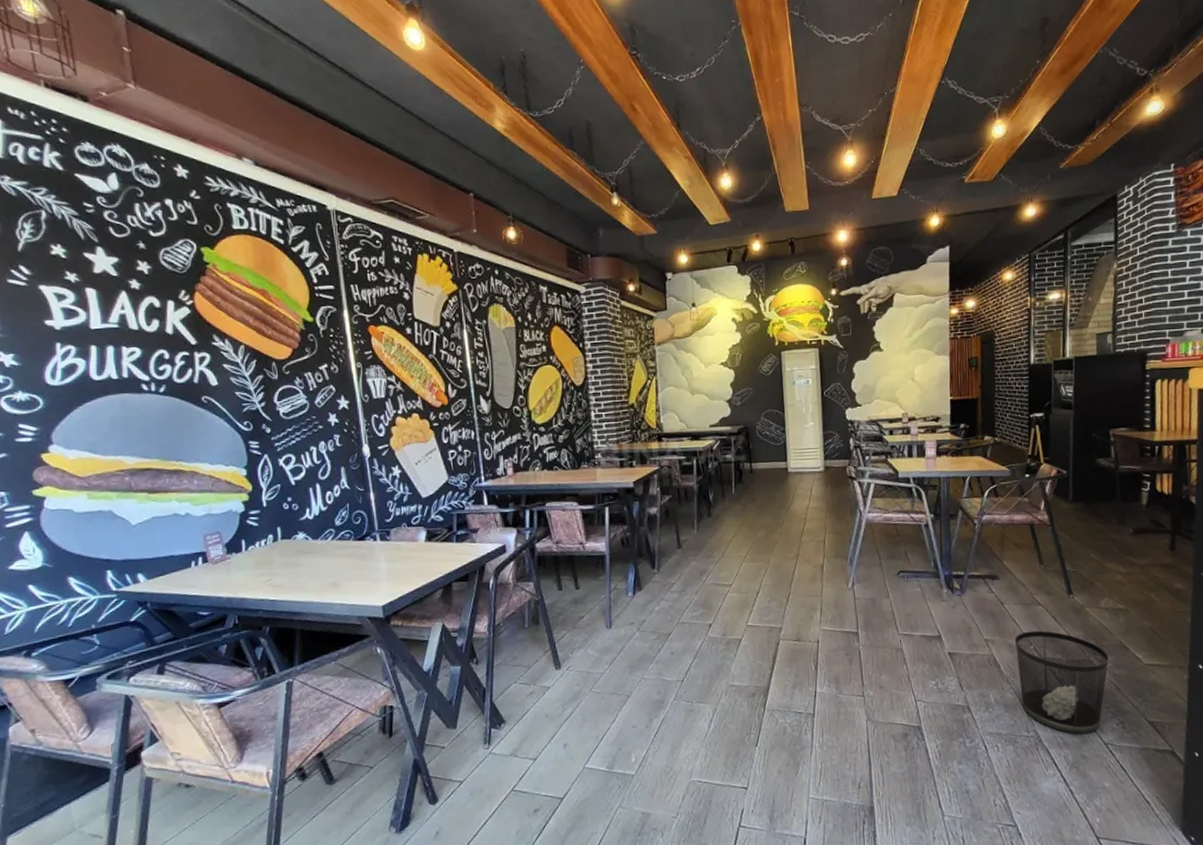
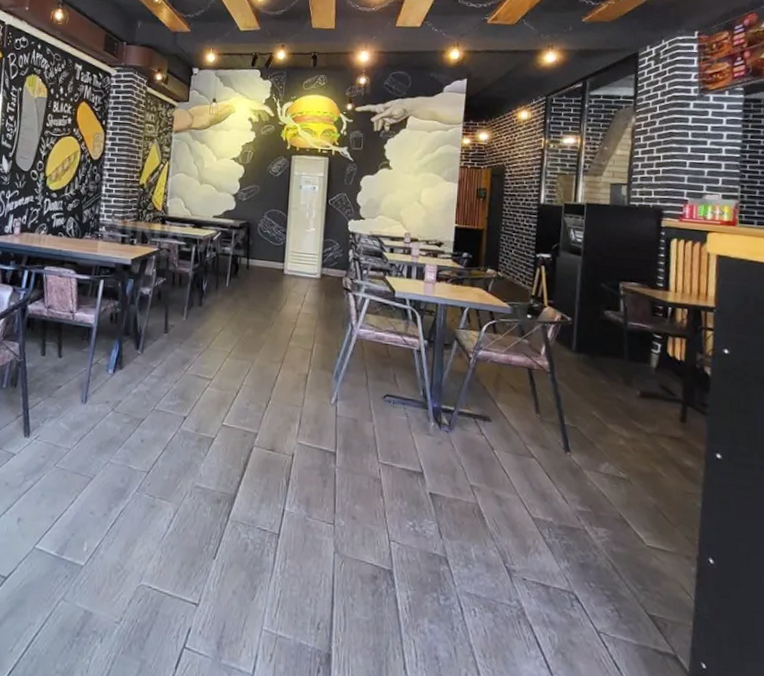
waste bin: present [1014,630,1109,734] -> none [502,484,606,615]

